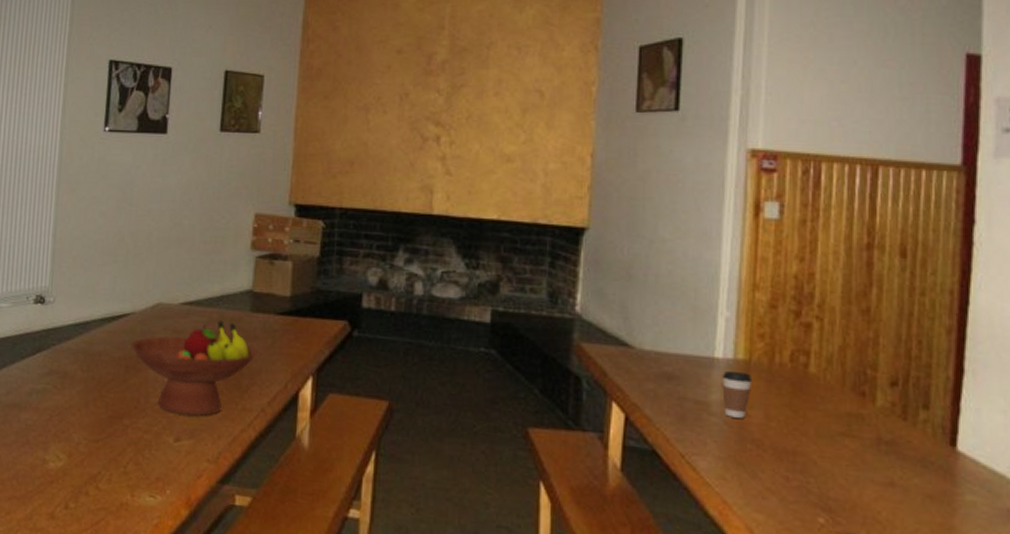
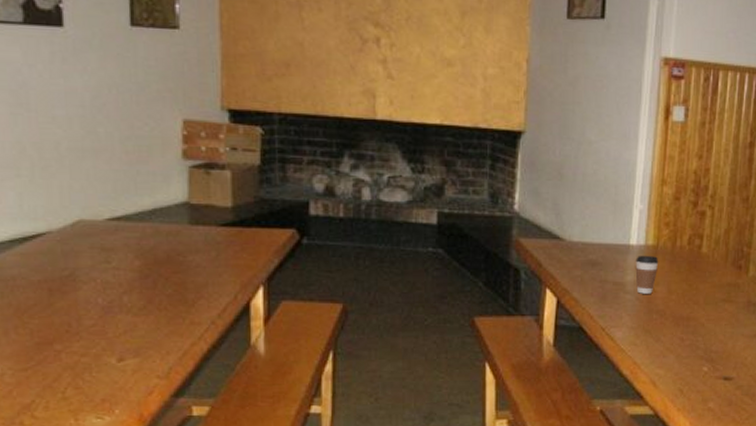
fruit bowl: present [131,320,257,416] -> none [51,235,201,335]

